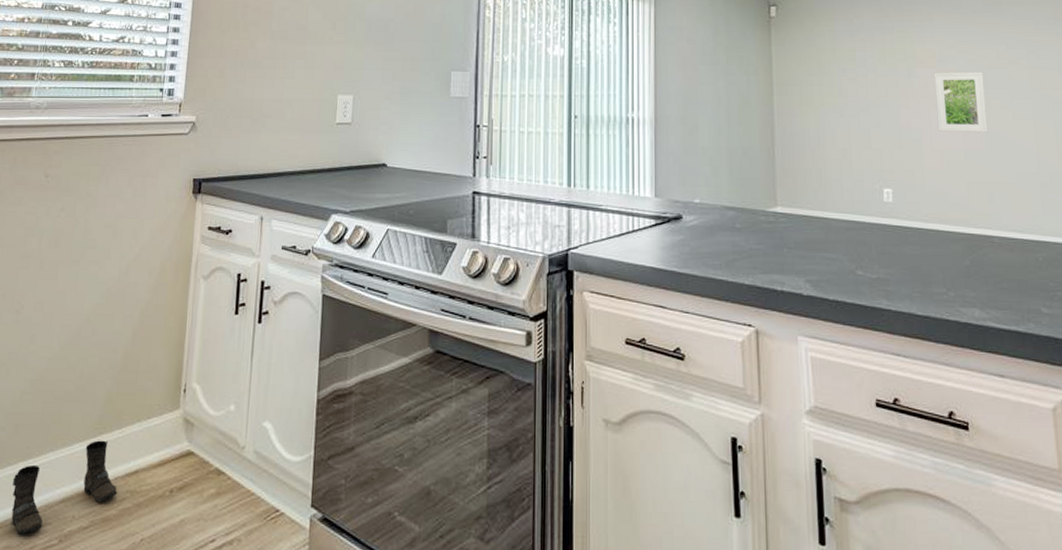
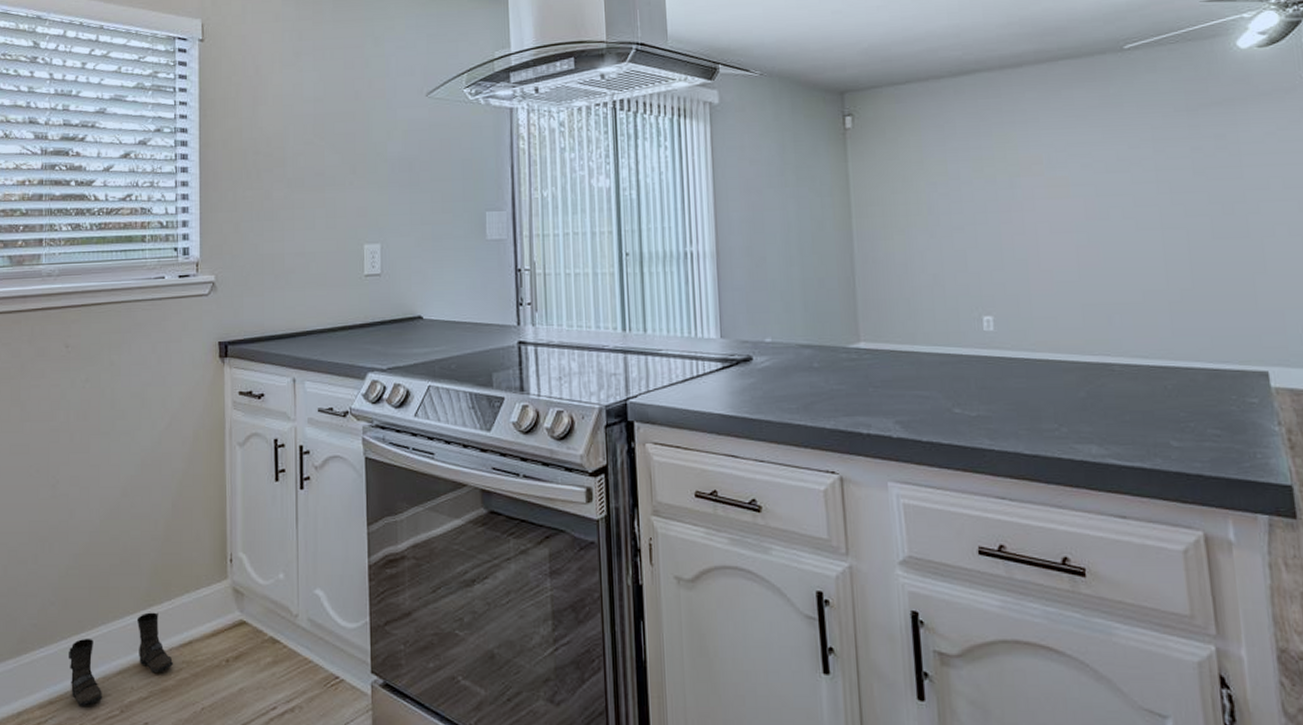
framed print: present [934,71,988,133] -> none [1041,177,1107,249]

